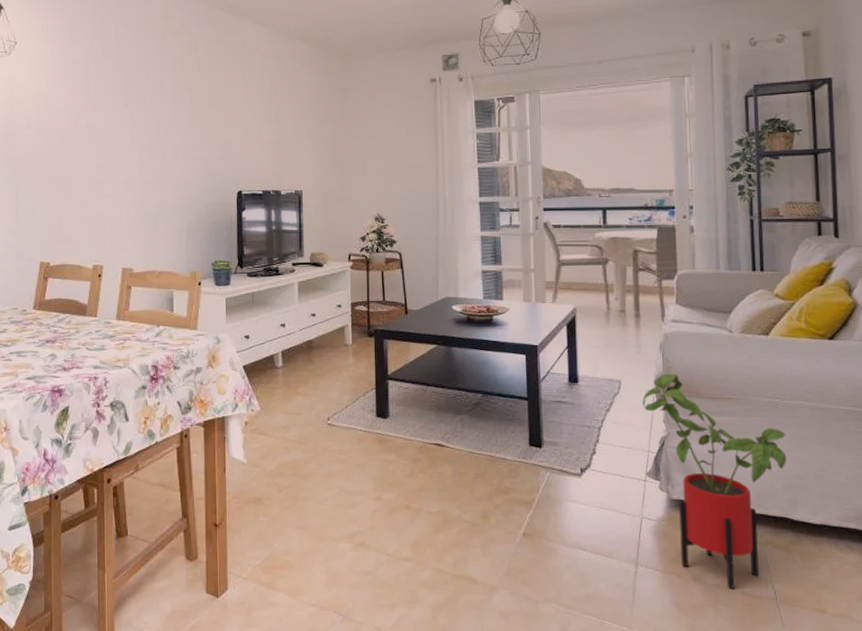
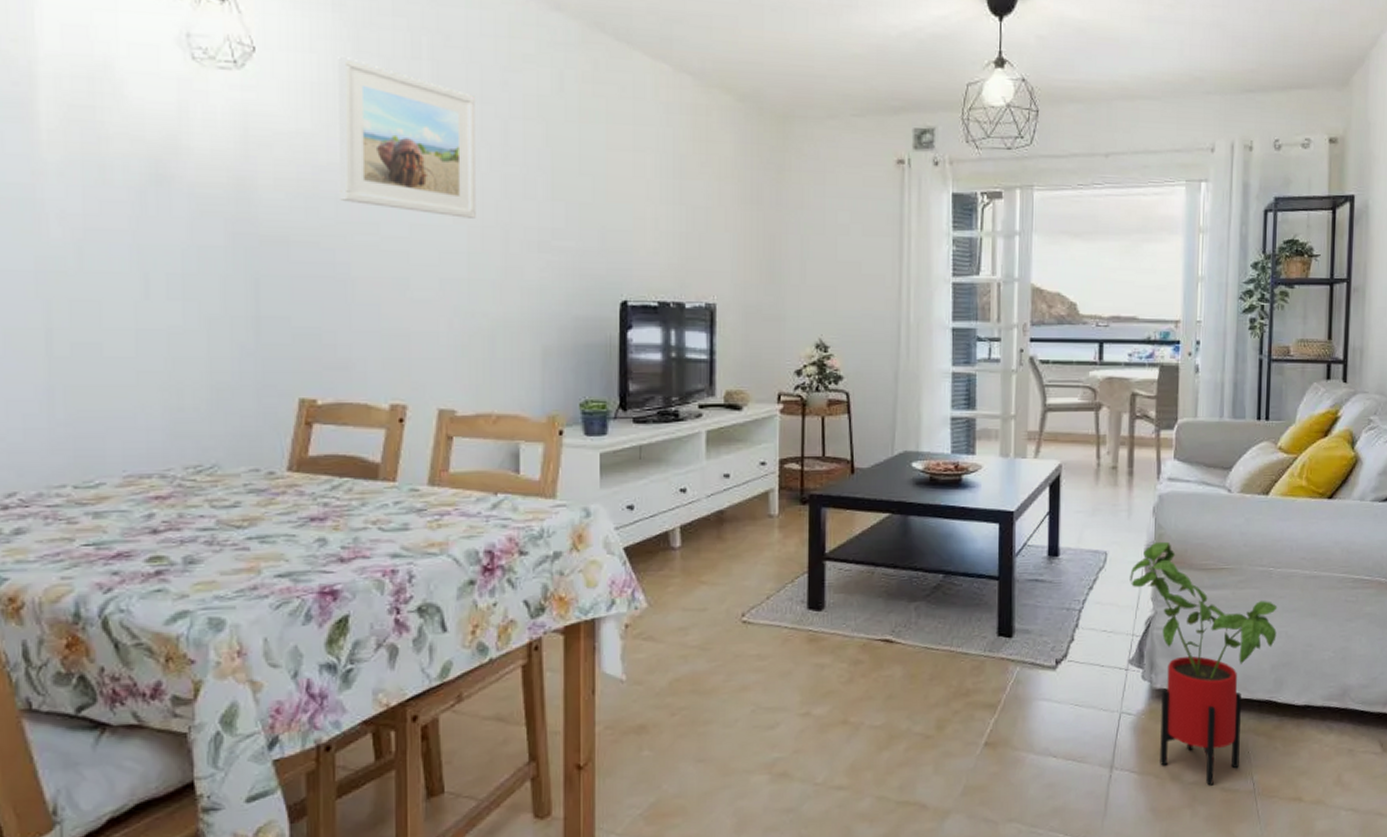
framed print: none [62,43,144,140] -> present [338,57,476,218]

